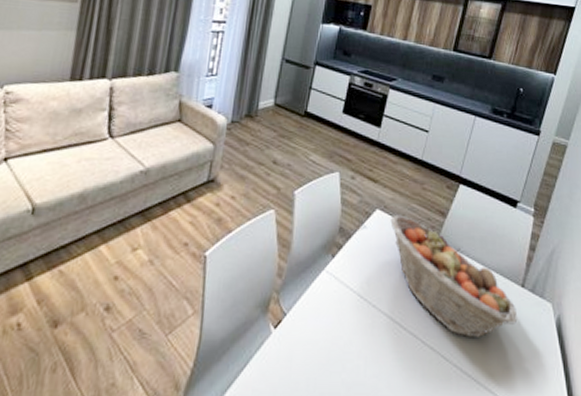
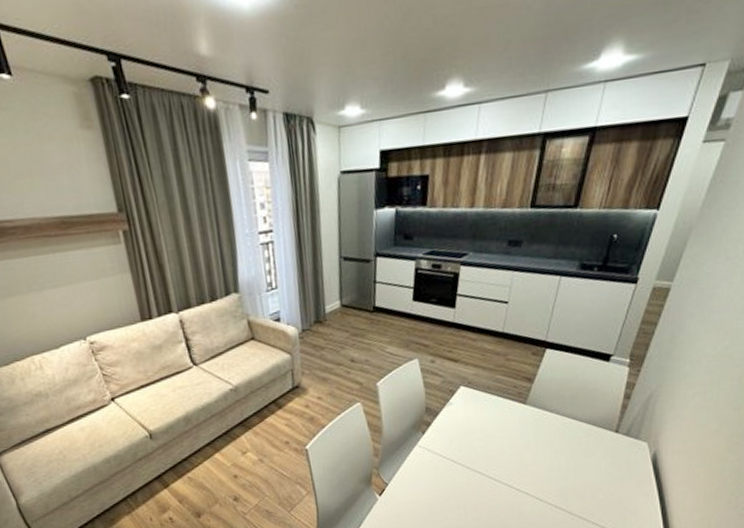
fruit basket: present [390,214,518,339] -> none [475,387,612,481]

